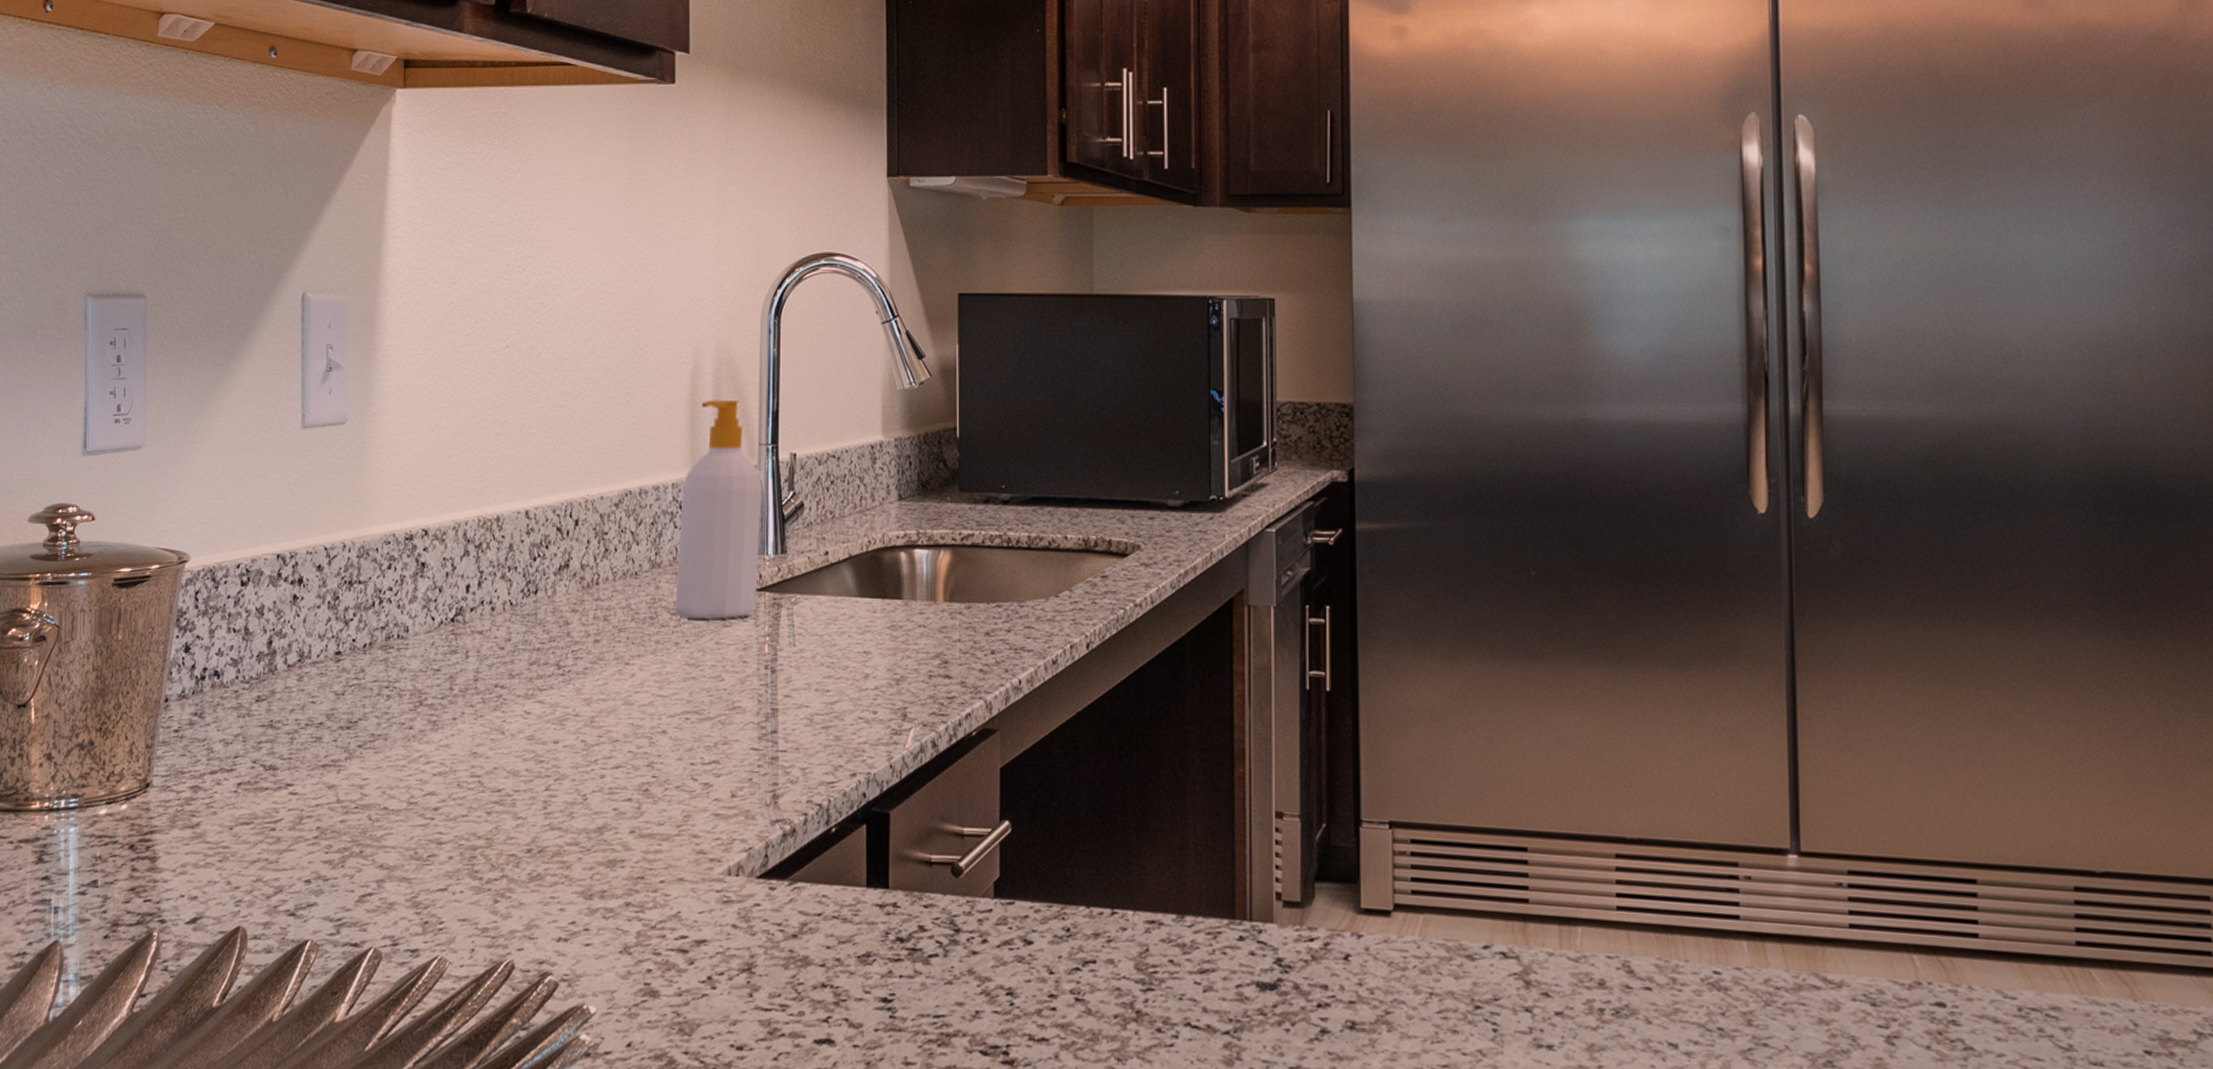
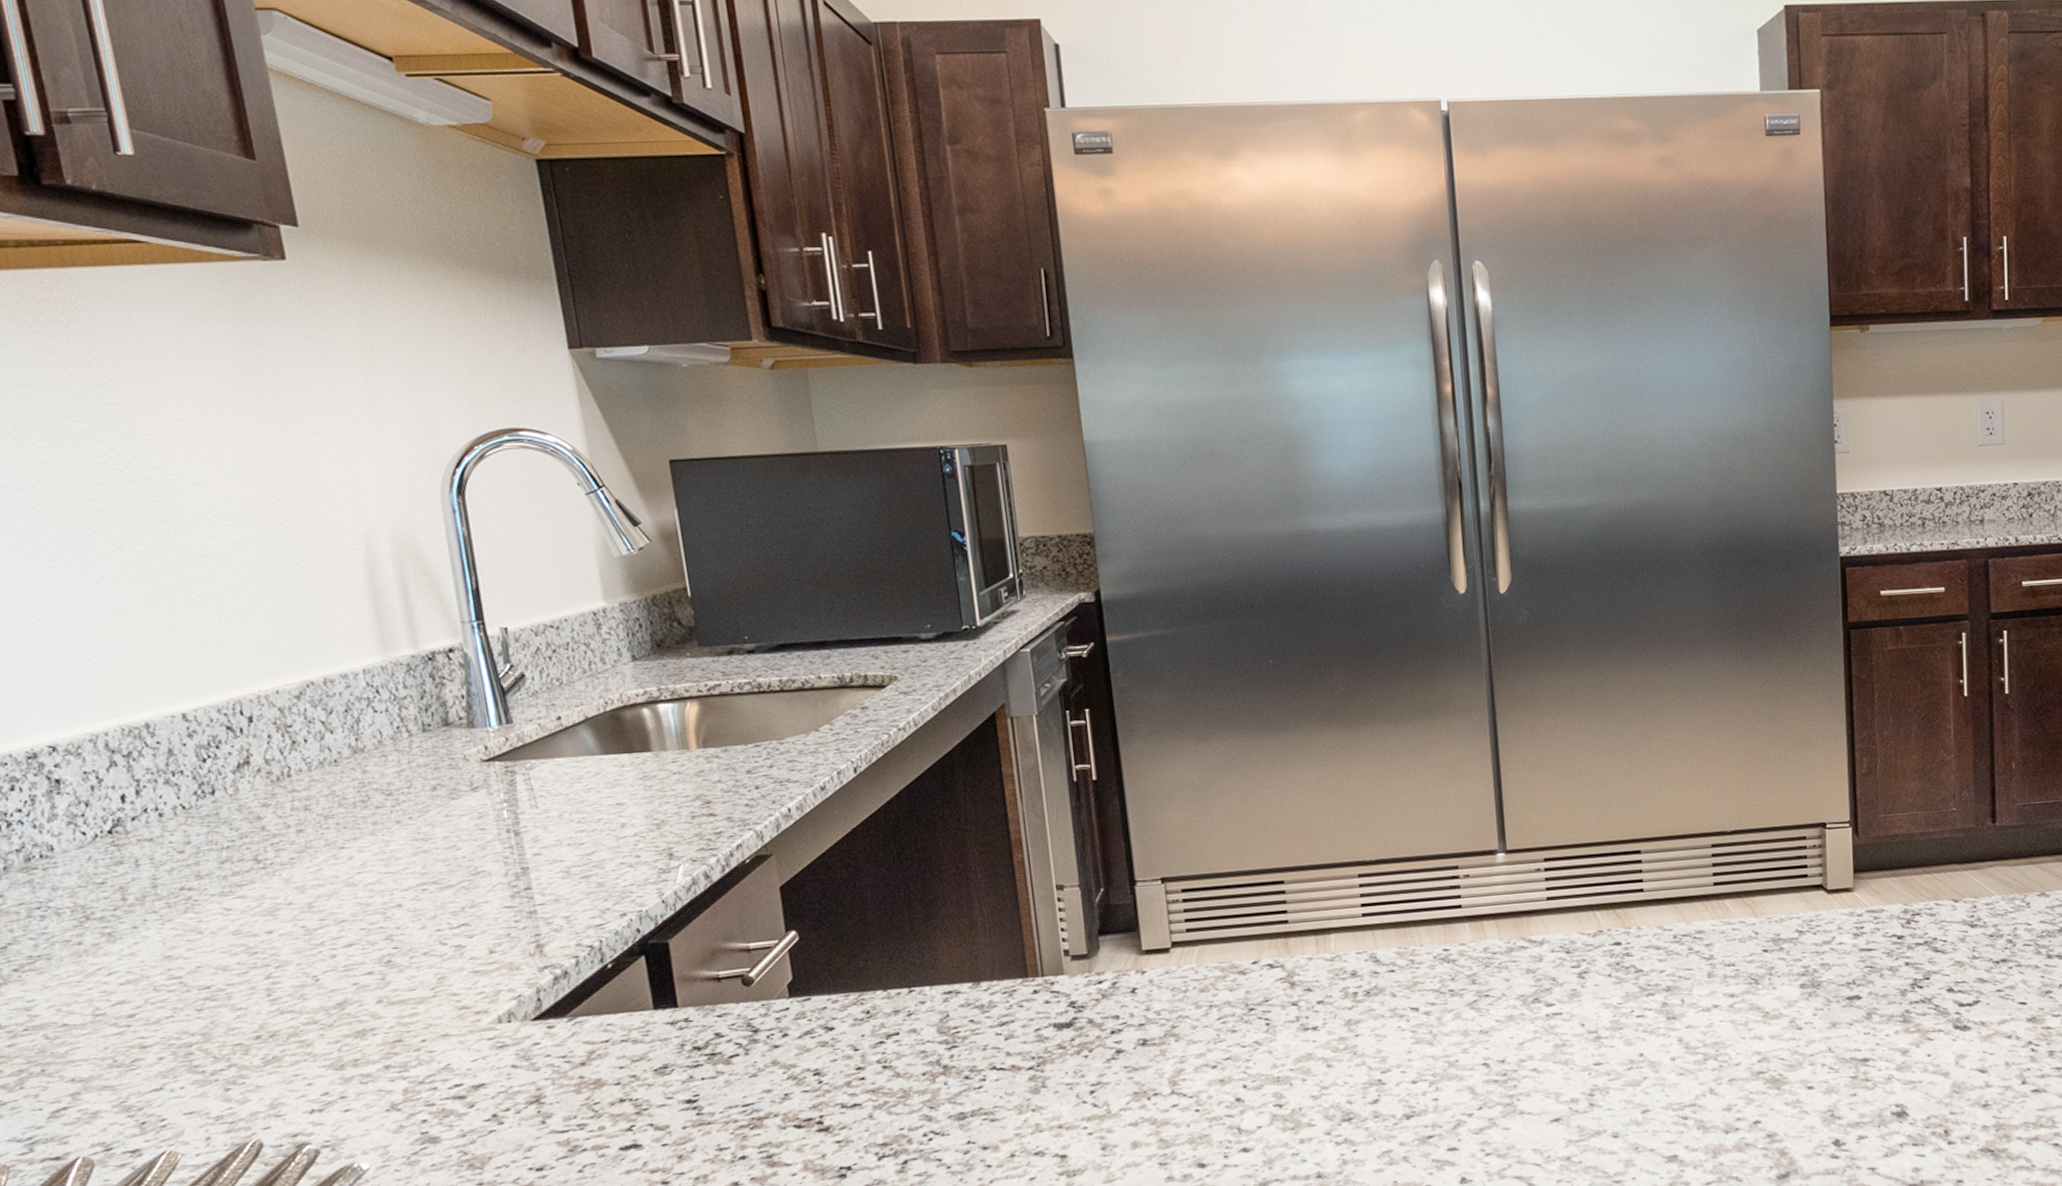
soap bottle: present [675,400,762,619] -> none [376,582,486,797]

